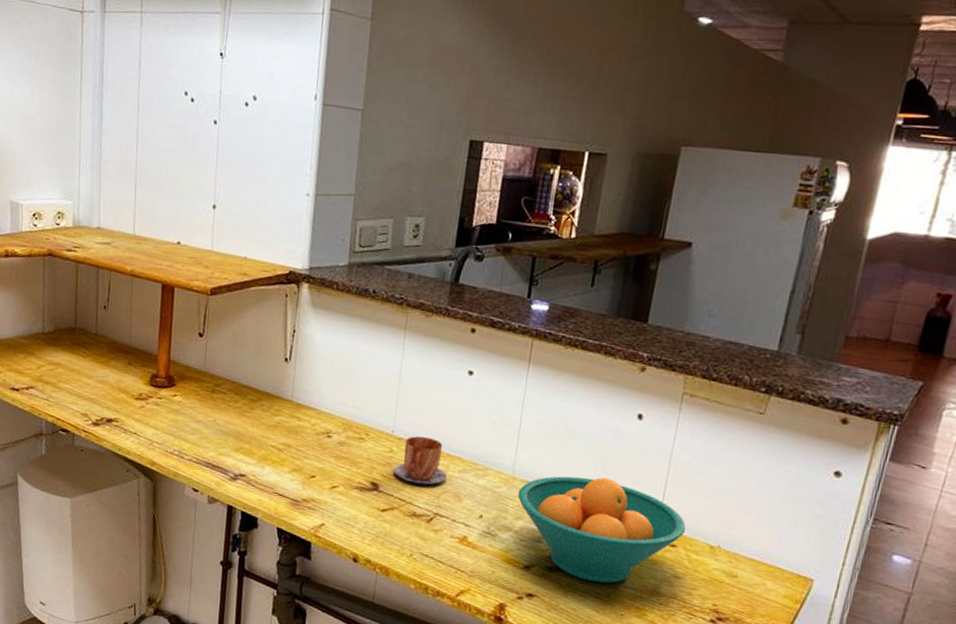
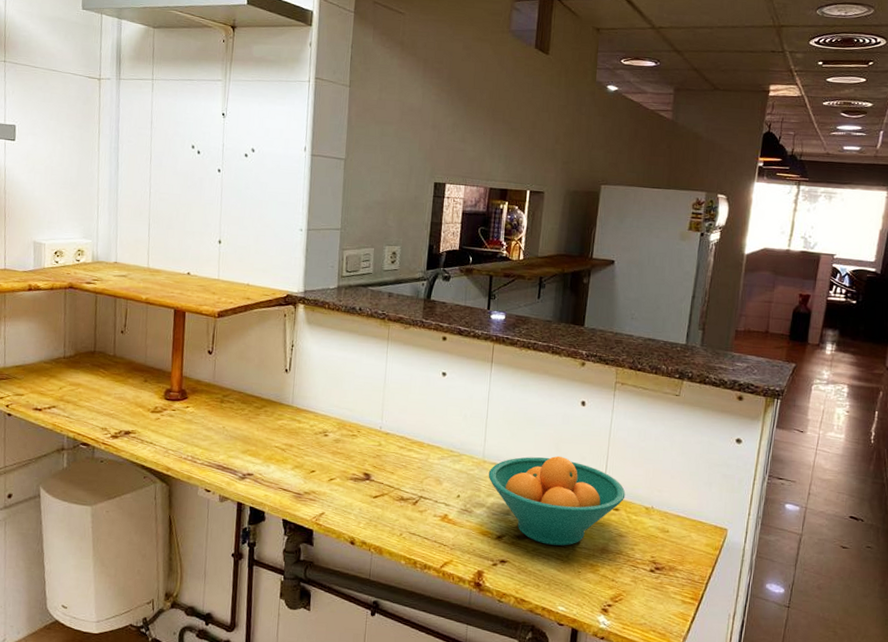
mug: present [393,436,448,485] -> none [383,430,429,472]

